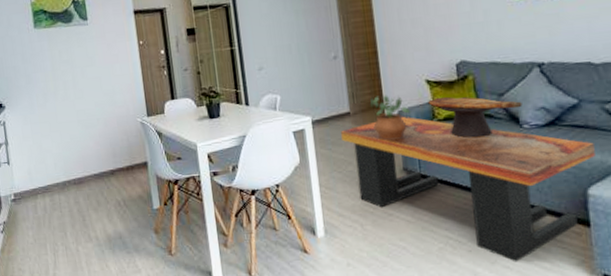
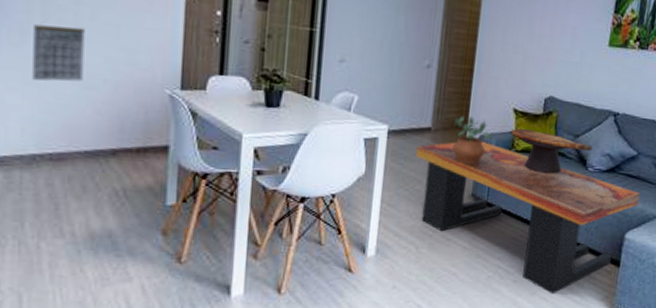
calendar: none [50,84,85,128] -> present [32,24,85,82]

